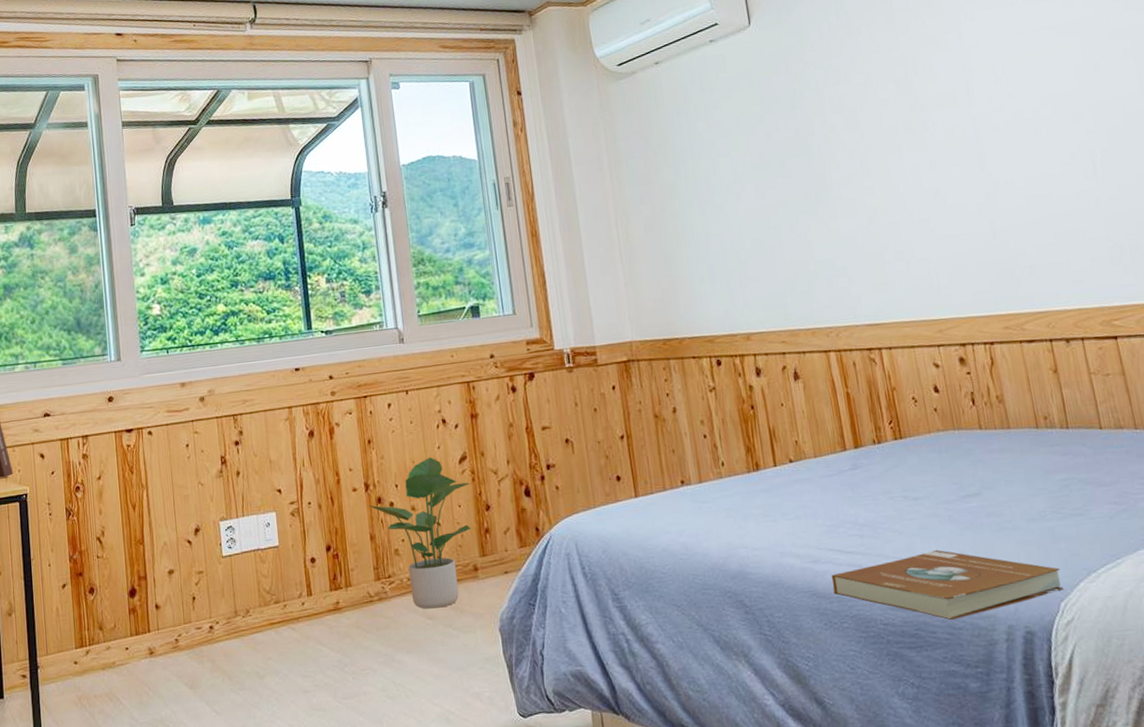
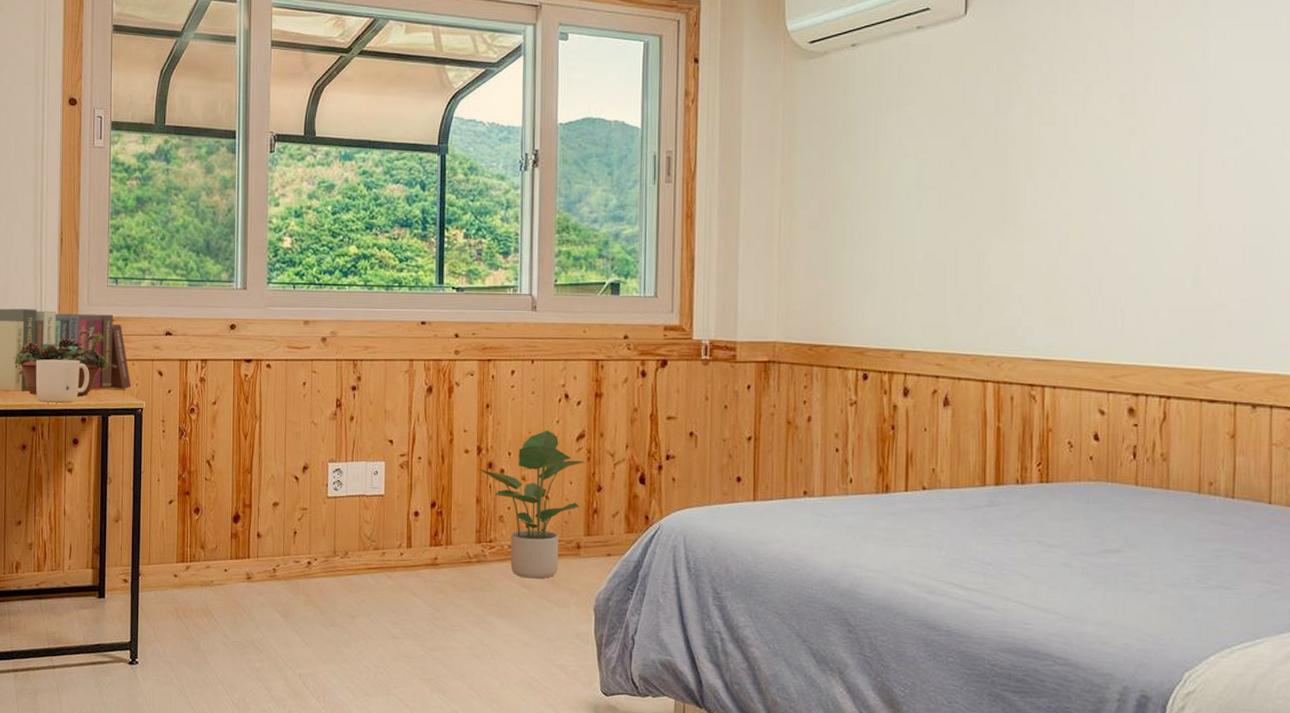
book: present [831,550,1064,621] -> none [944,600,1192,672]

